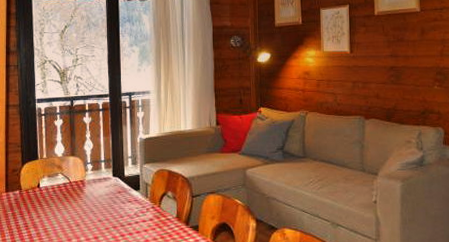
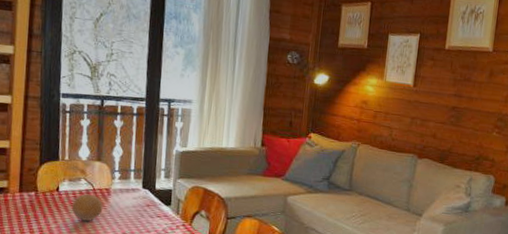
fruit: none [51,187,79,213] -> present [71,193,103,222]

